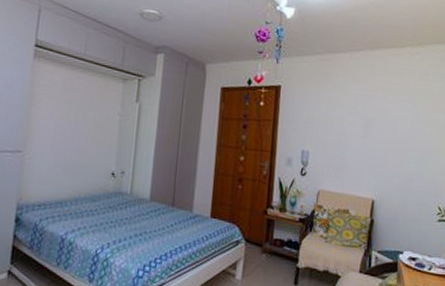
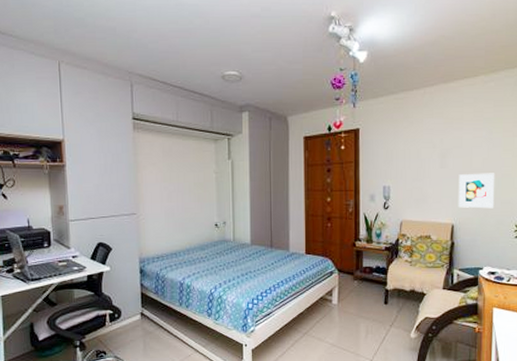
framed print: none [379,146,419,187] -> present [458,173,495,209]

